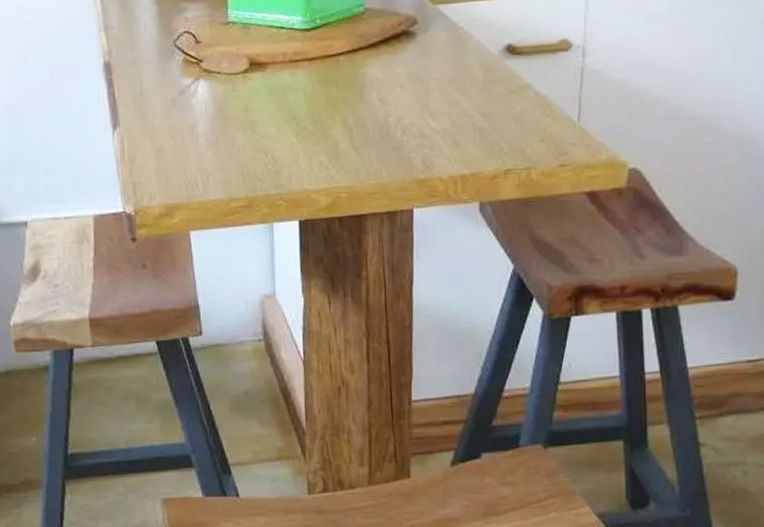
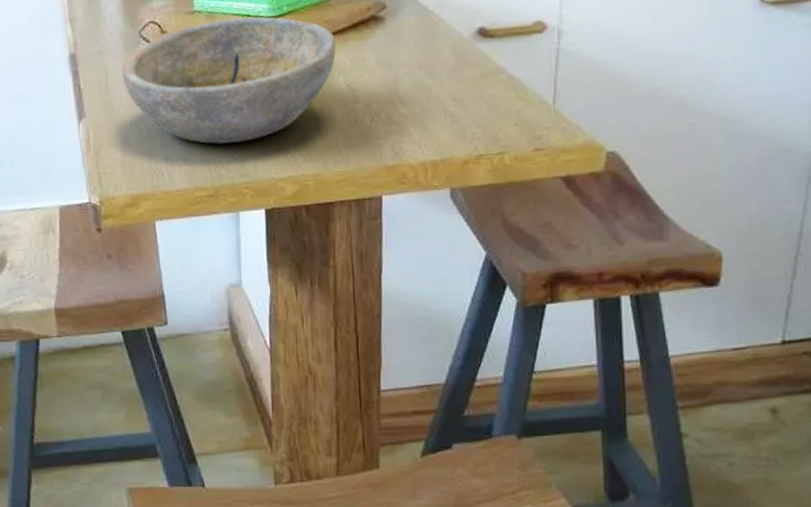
bowl: none [156,28,368,156] -> present [121,16,336,145]

